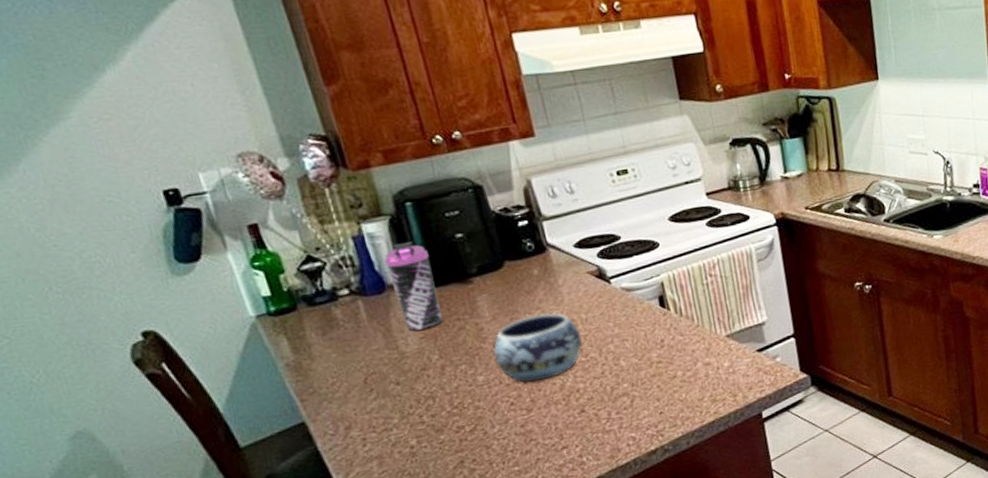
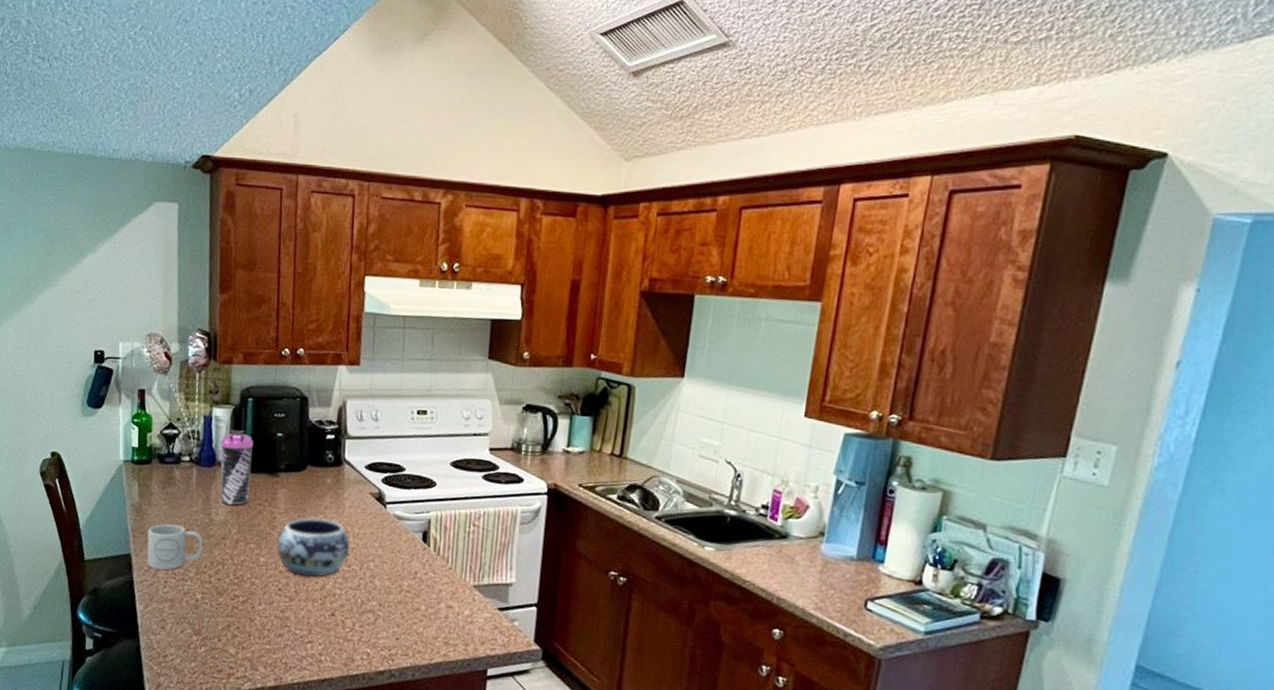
mug: none [319,370,402,430] -> present [147,523,203,570]

